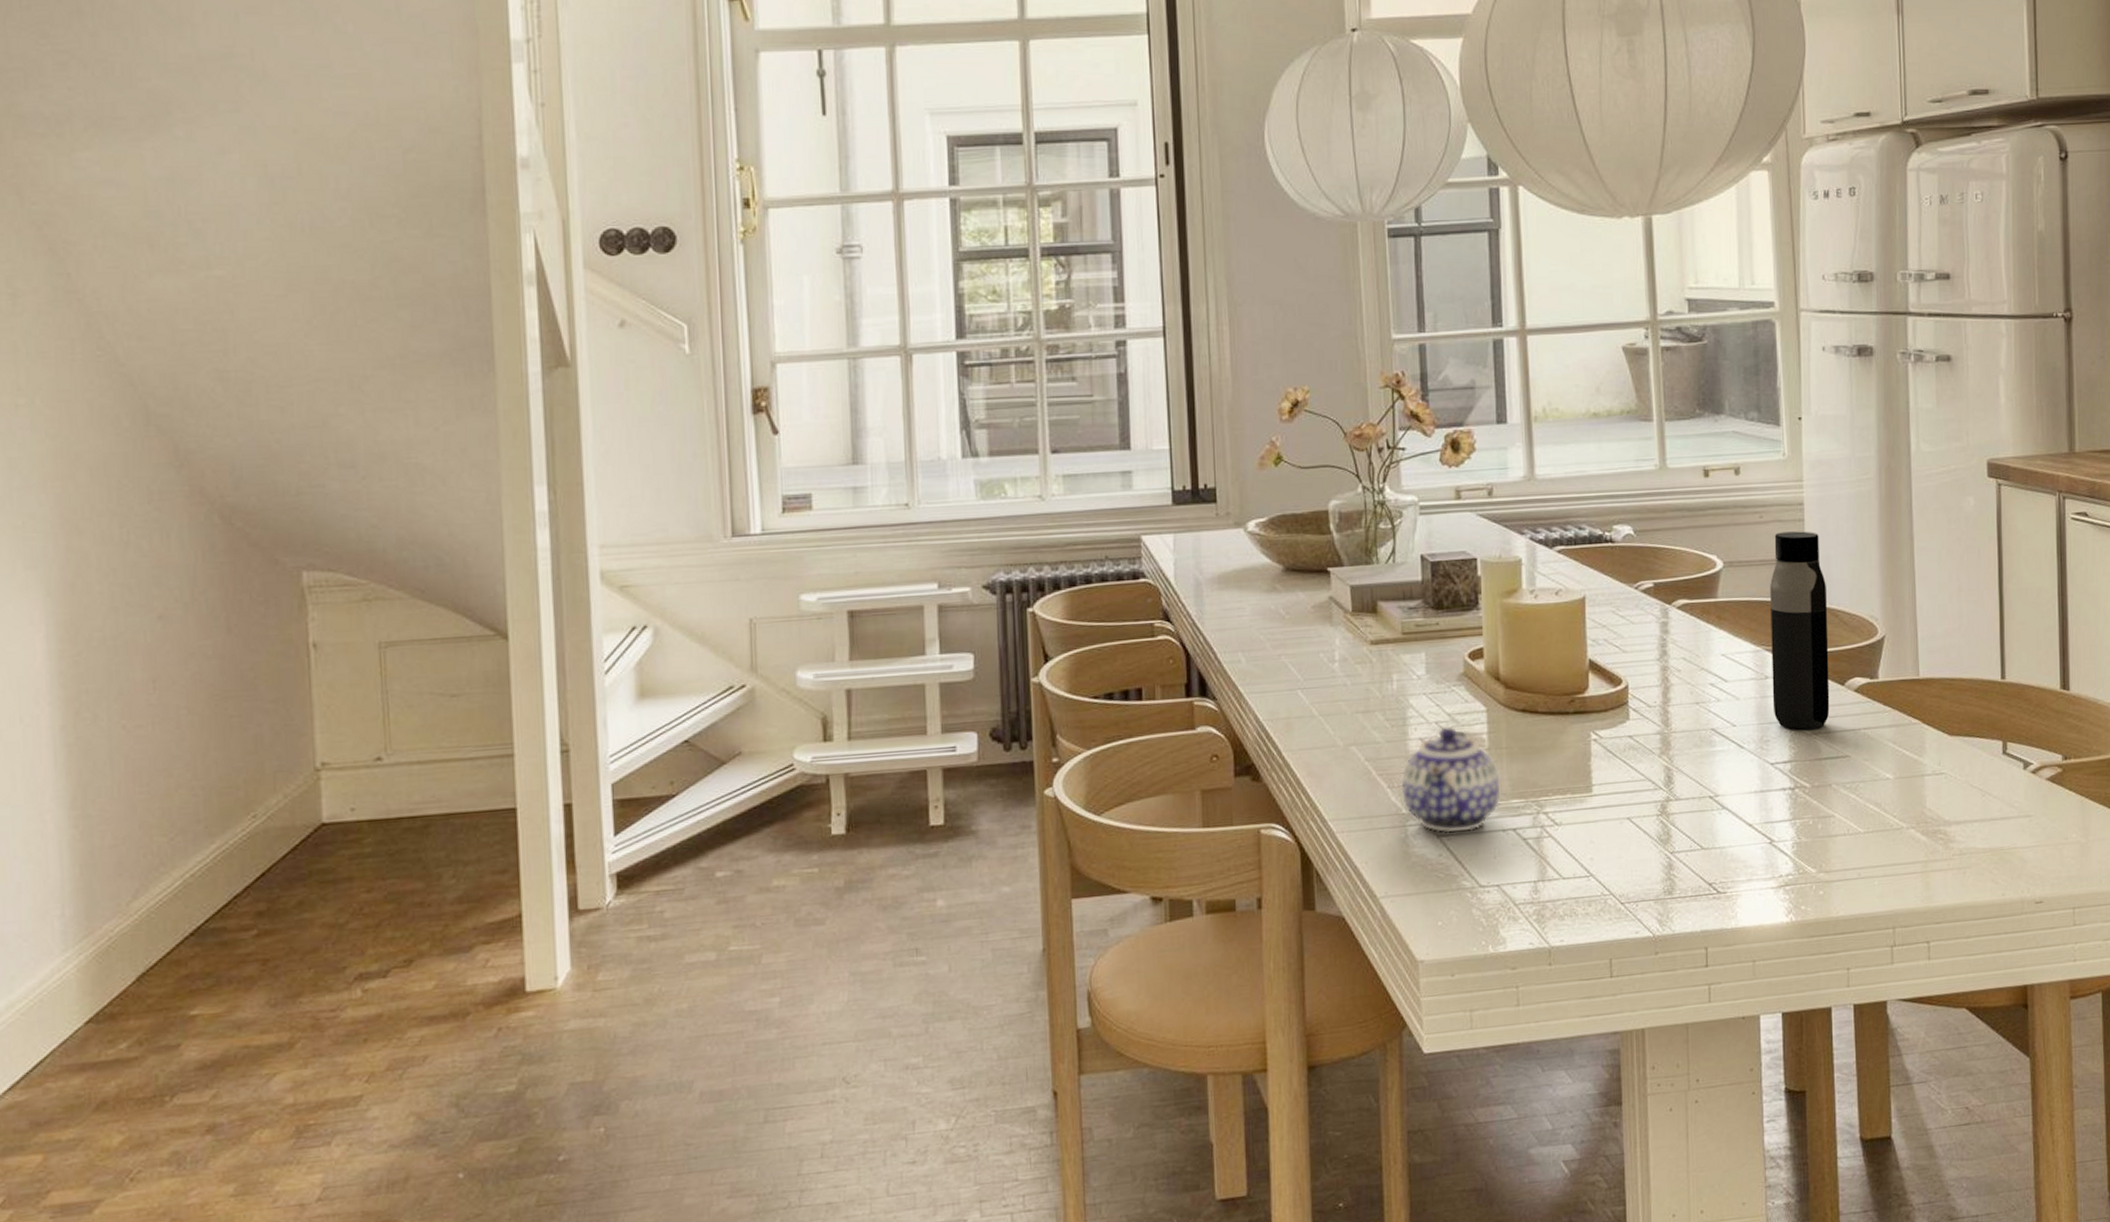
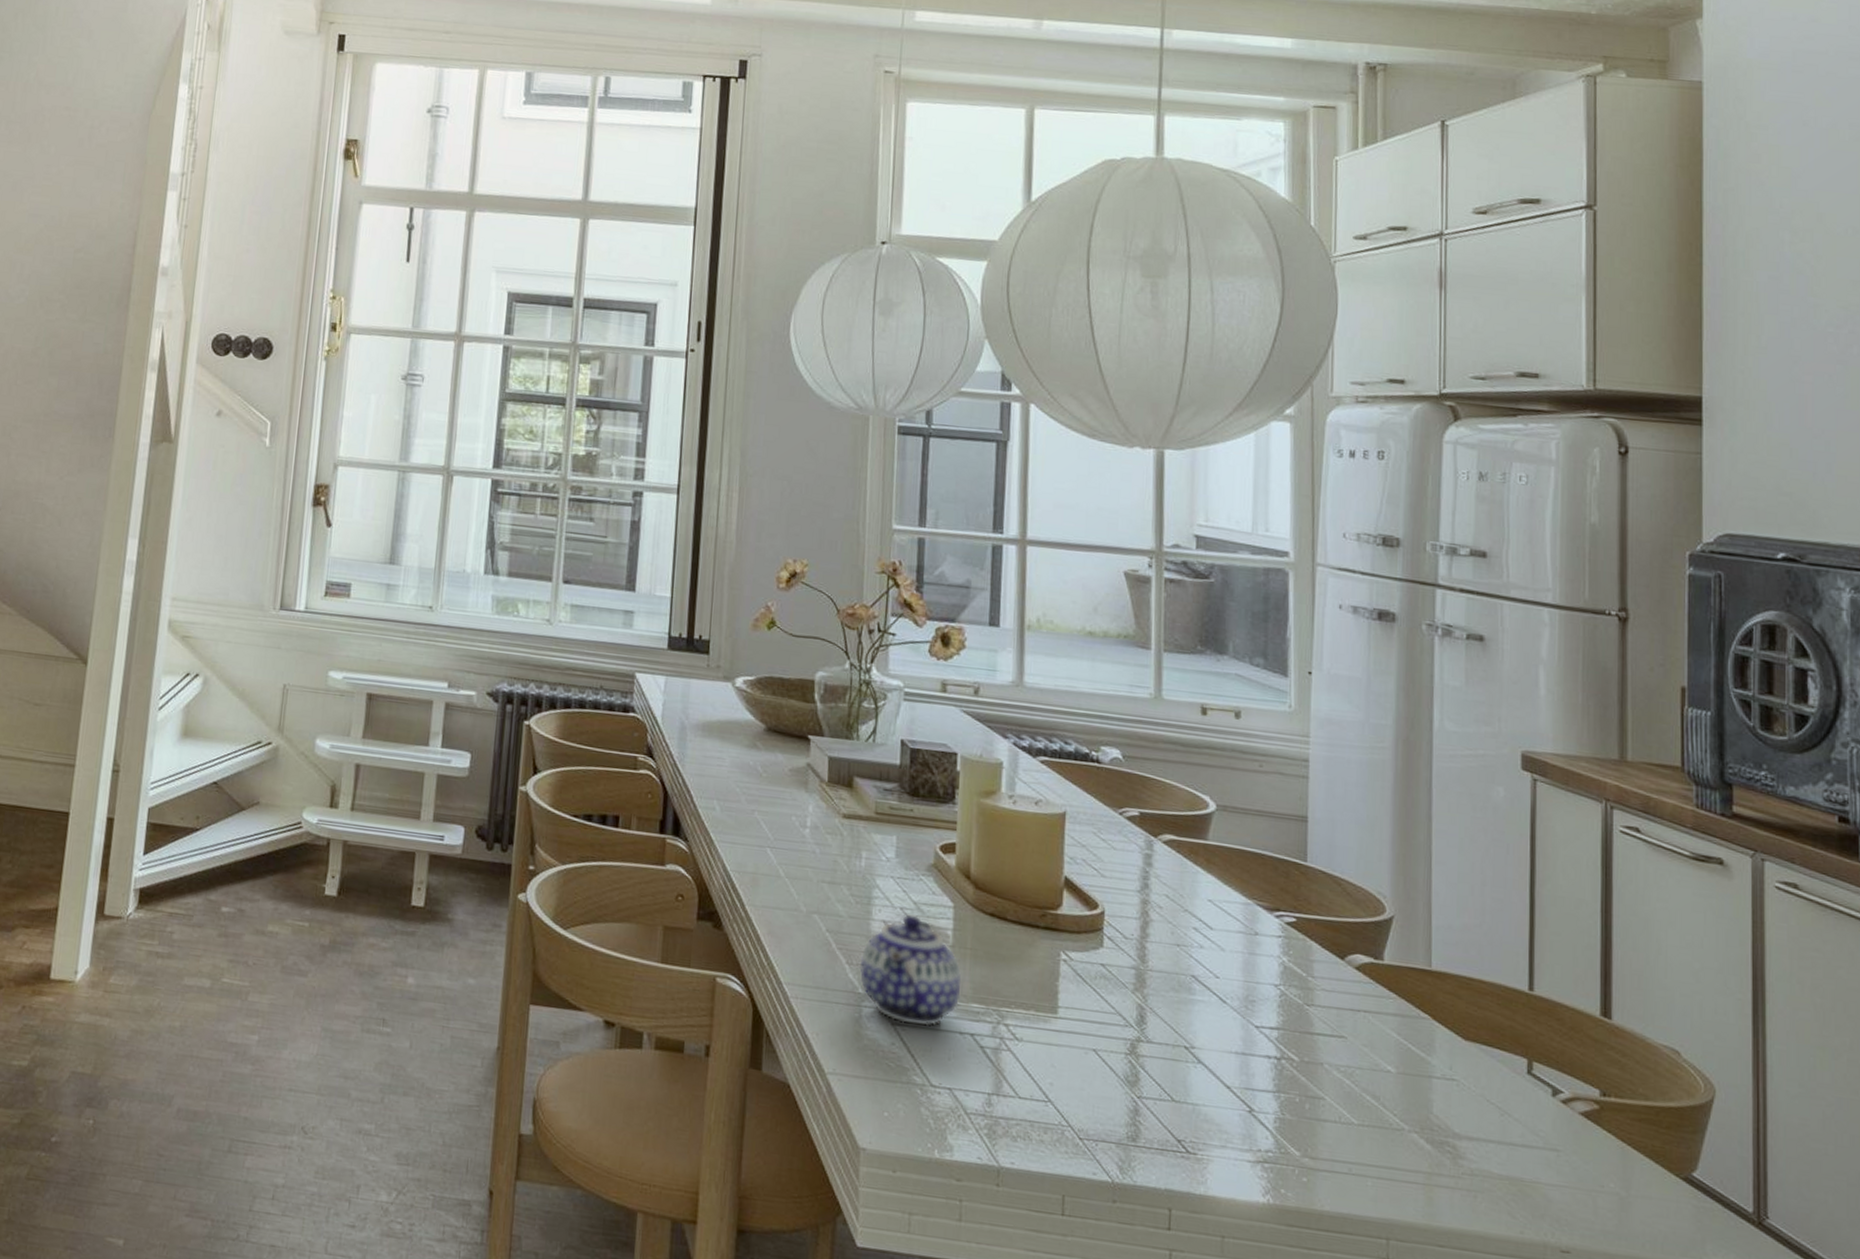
water bottle: present [1770,531,1830,730] -> none [1261,785,1330,1000]

